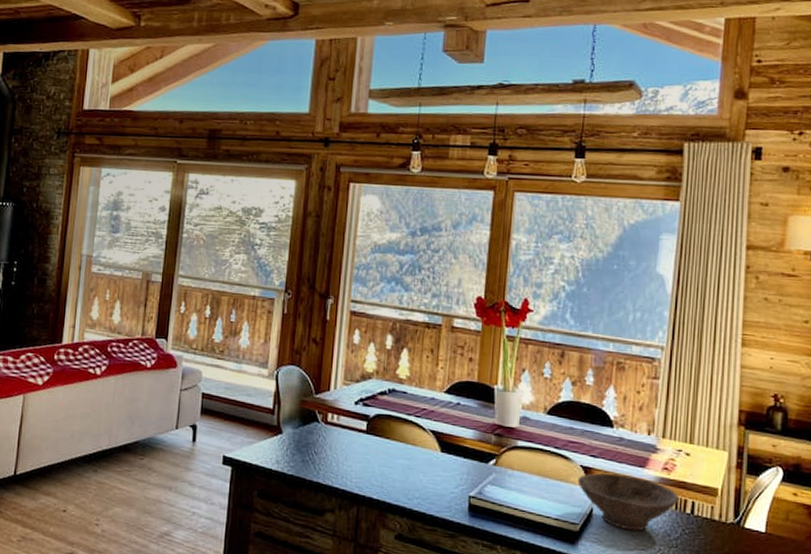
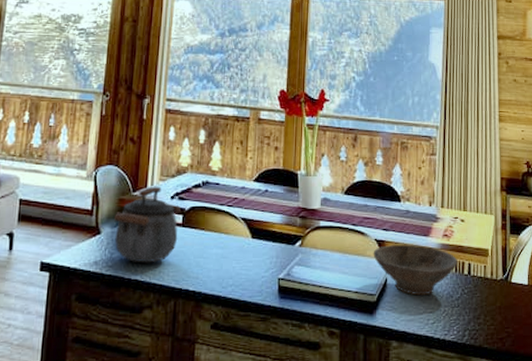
kettle: none [296,390,365,468] -> present [114,186,181,263]

